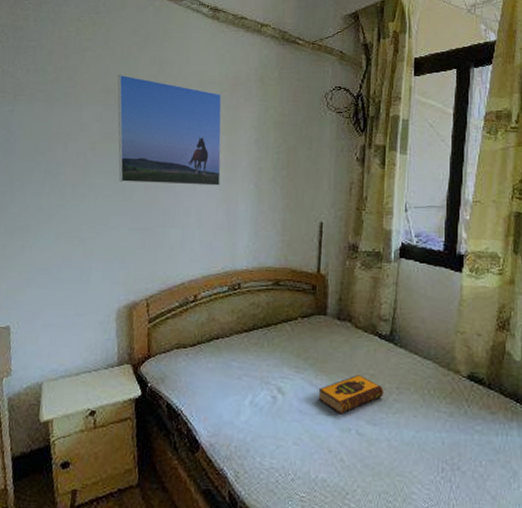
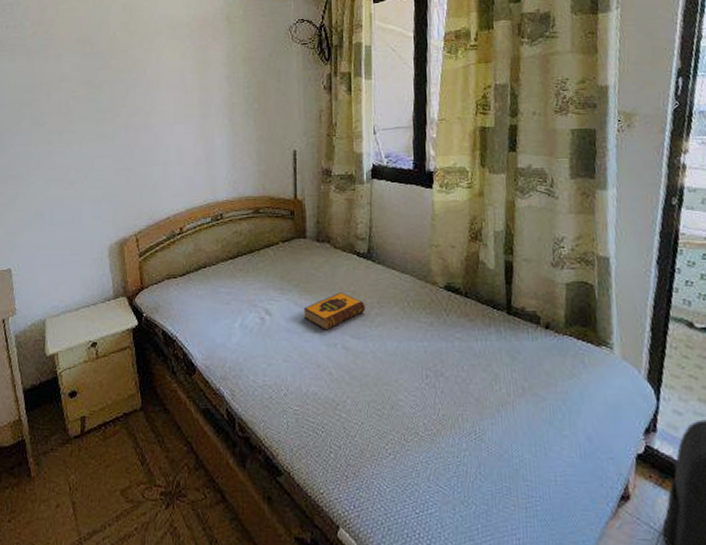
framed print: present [117,74,222,186] -> none [91,24,197,126]

